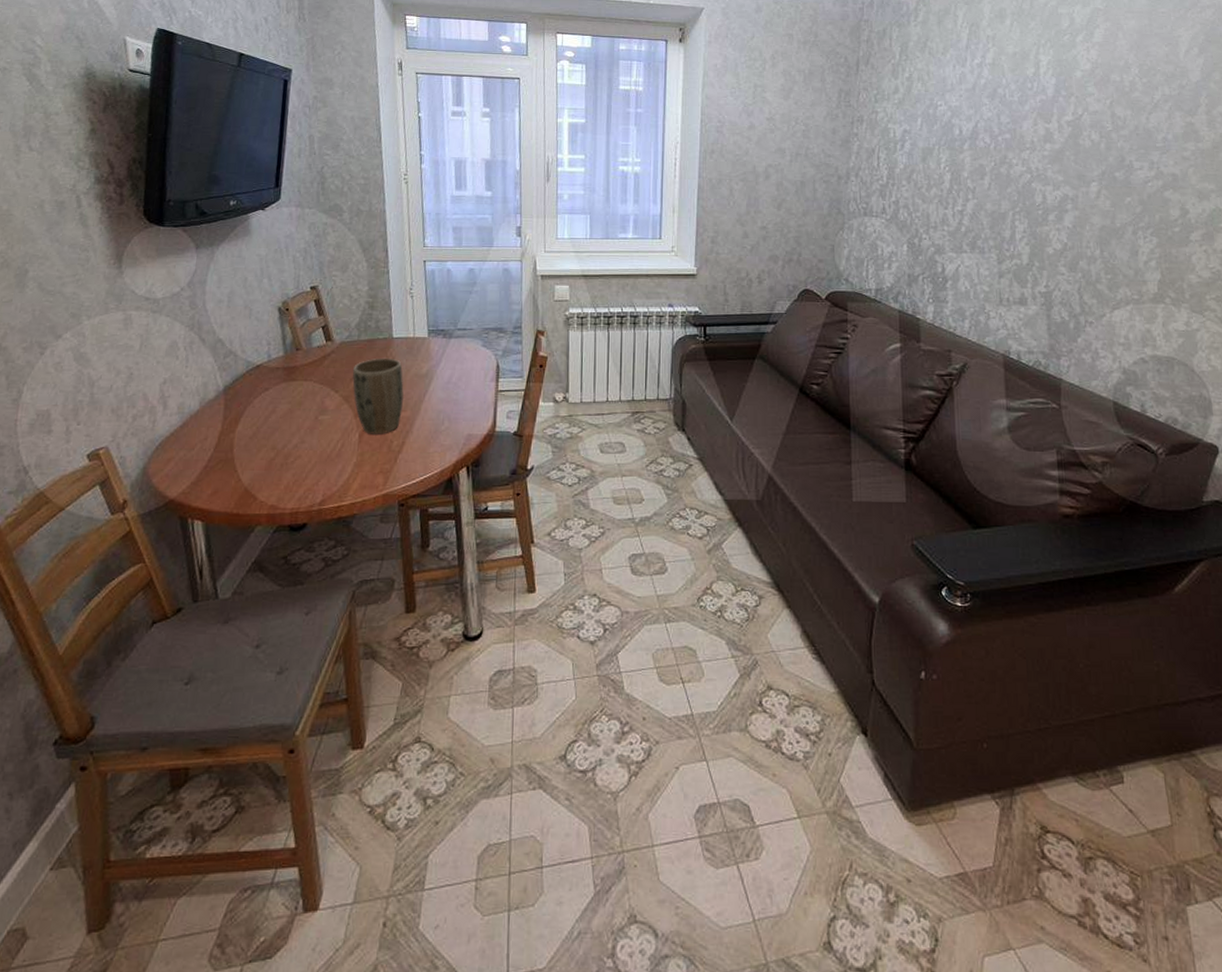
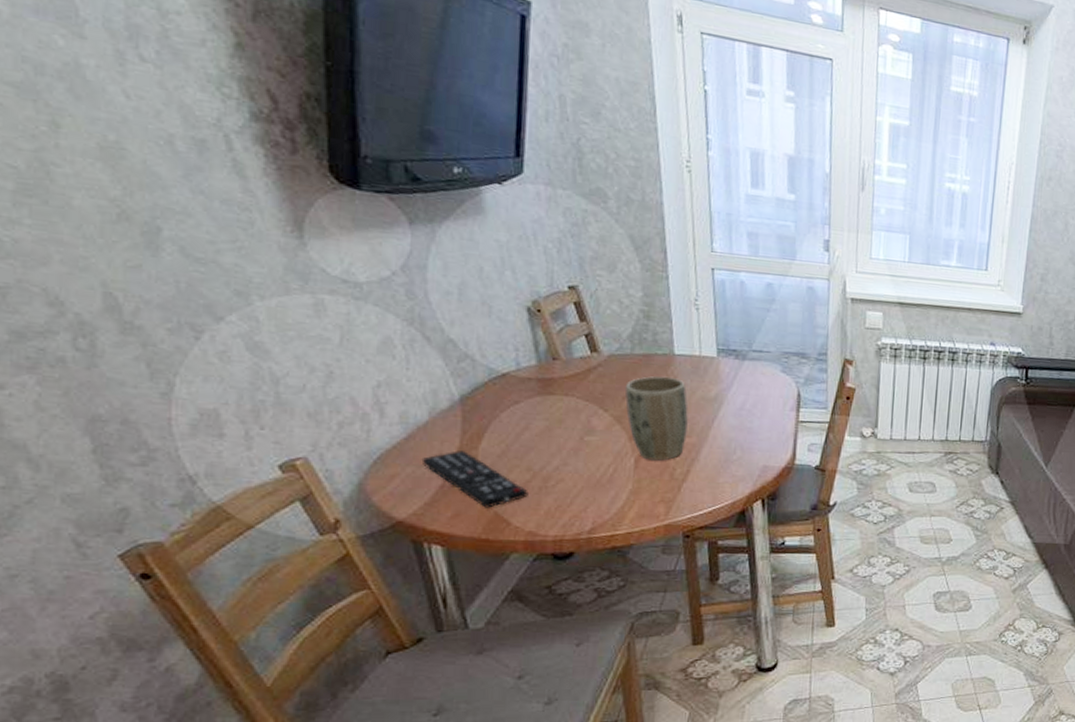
remote control: none [191,433,272,485] -> present [421,449,528,508]

